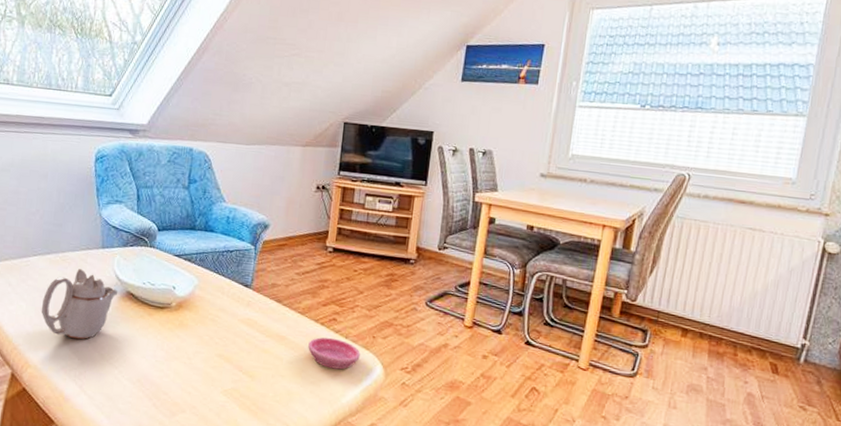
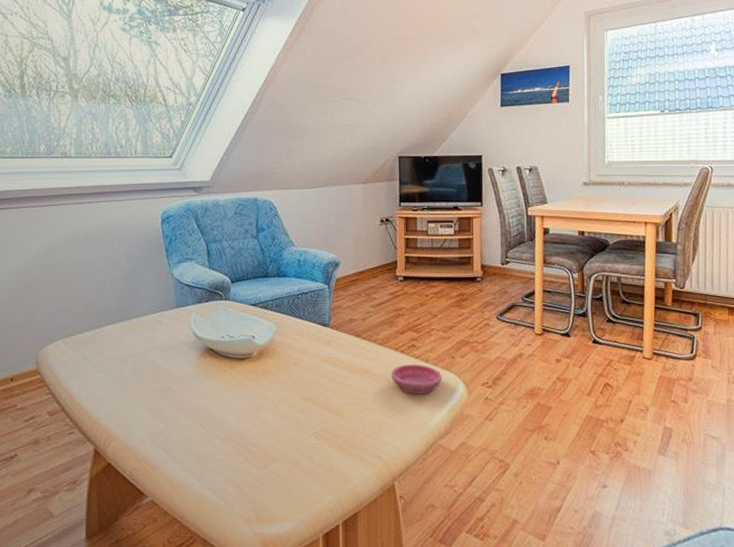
teapot: present [41,269,118,340] -> none [119,332,198,404]

